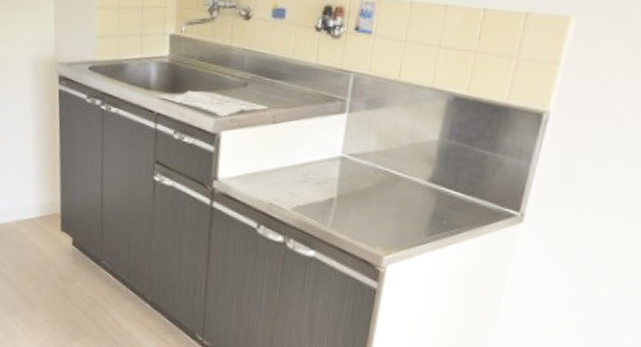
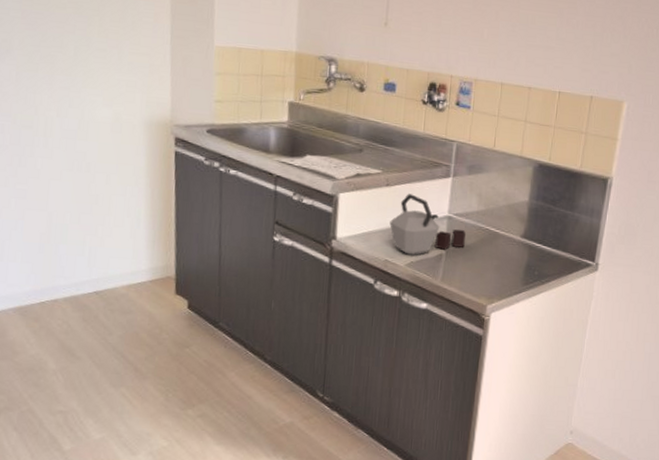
kettle: none [275,132,361,199] -> present [390,194,466,255]

